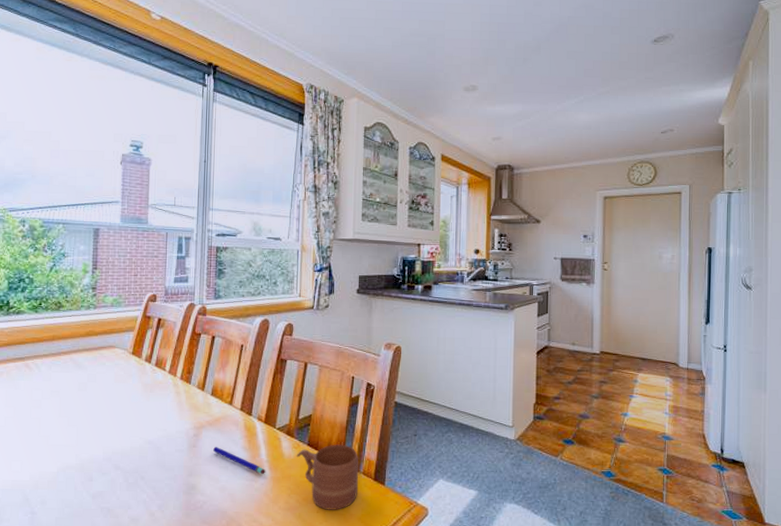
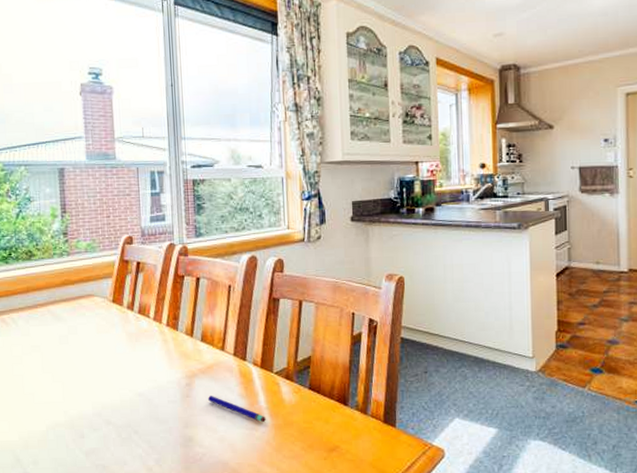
mug: present [296,444,359,510] -> none [297,386,367,456]

